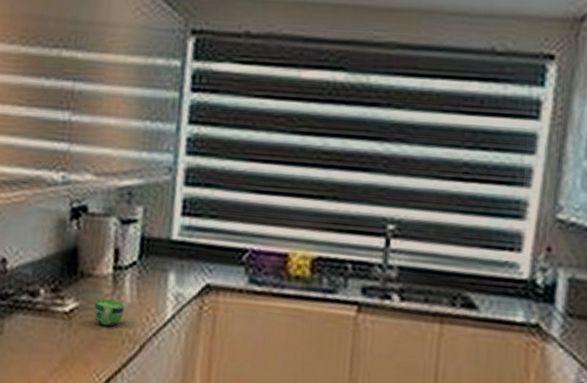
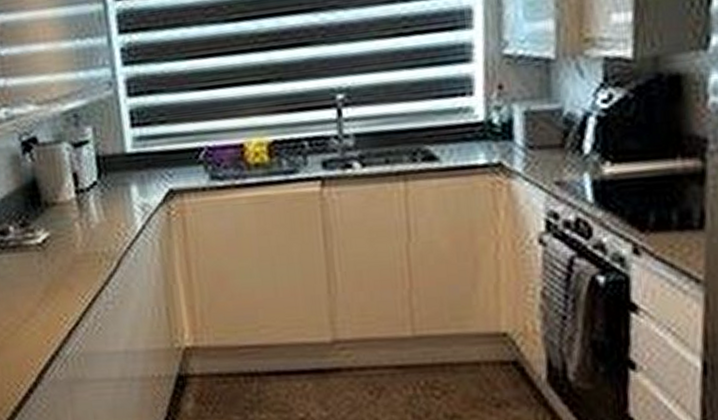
cup: present [94,298,125,327] -> none [65,222,95,249]

